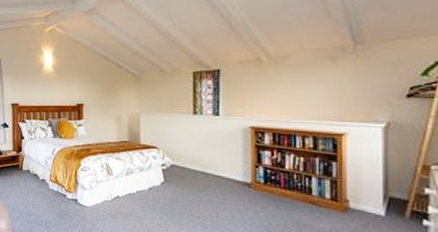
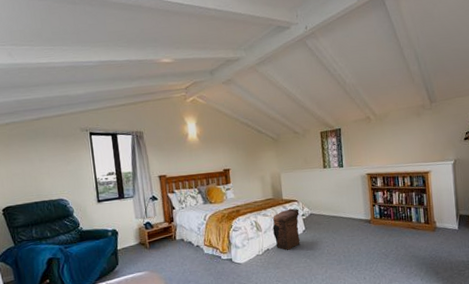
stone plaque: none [126,155,159,202] -> present [272,208,300,251]

